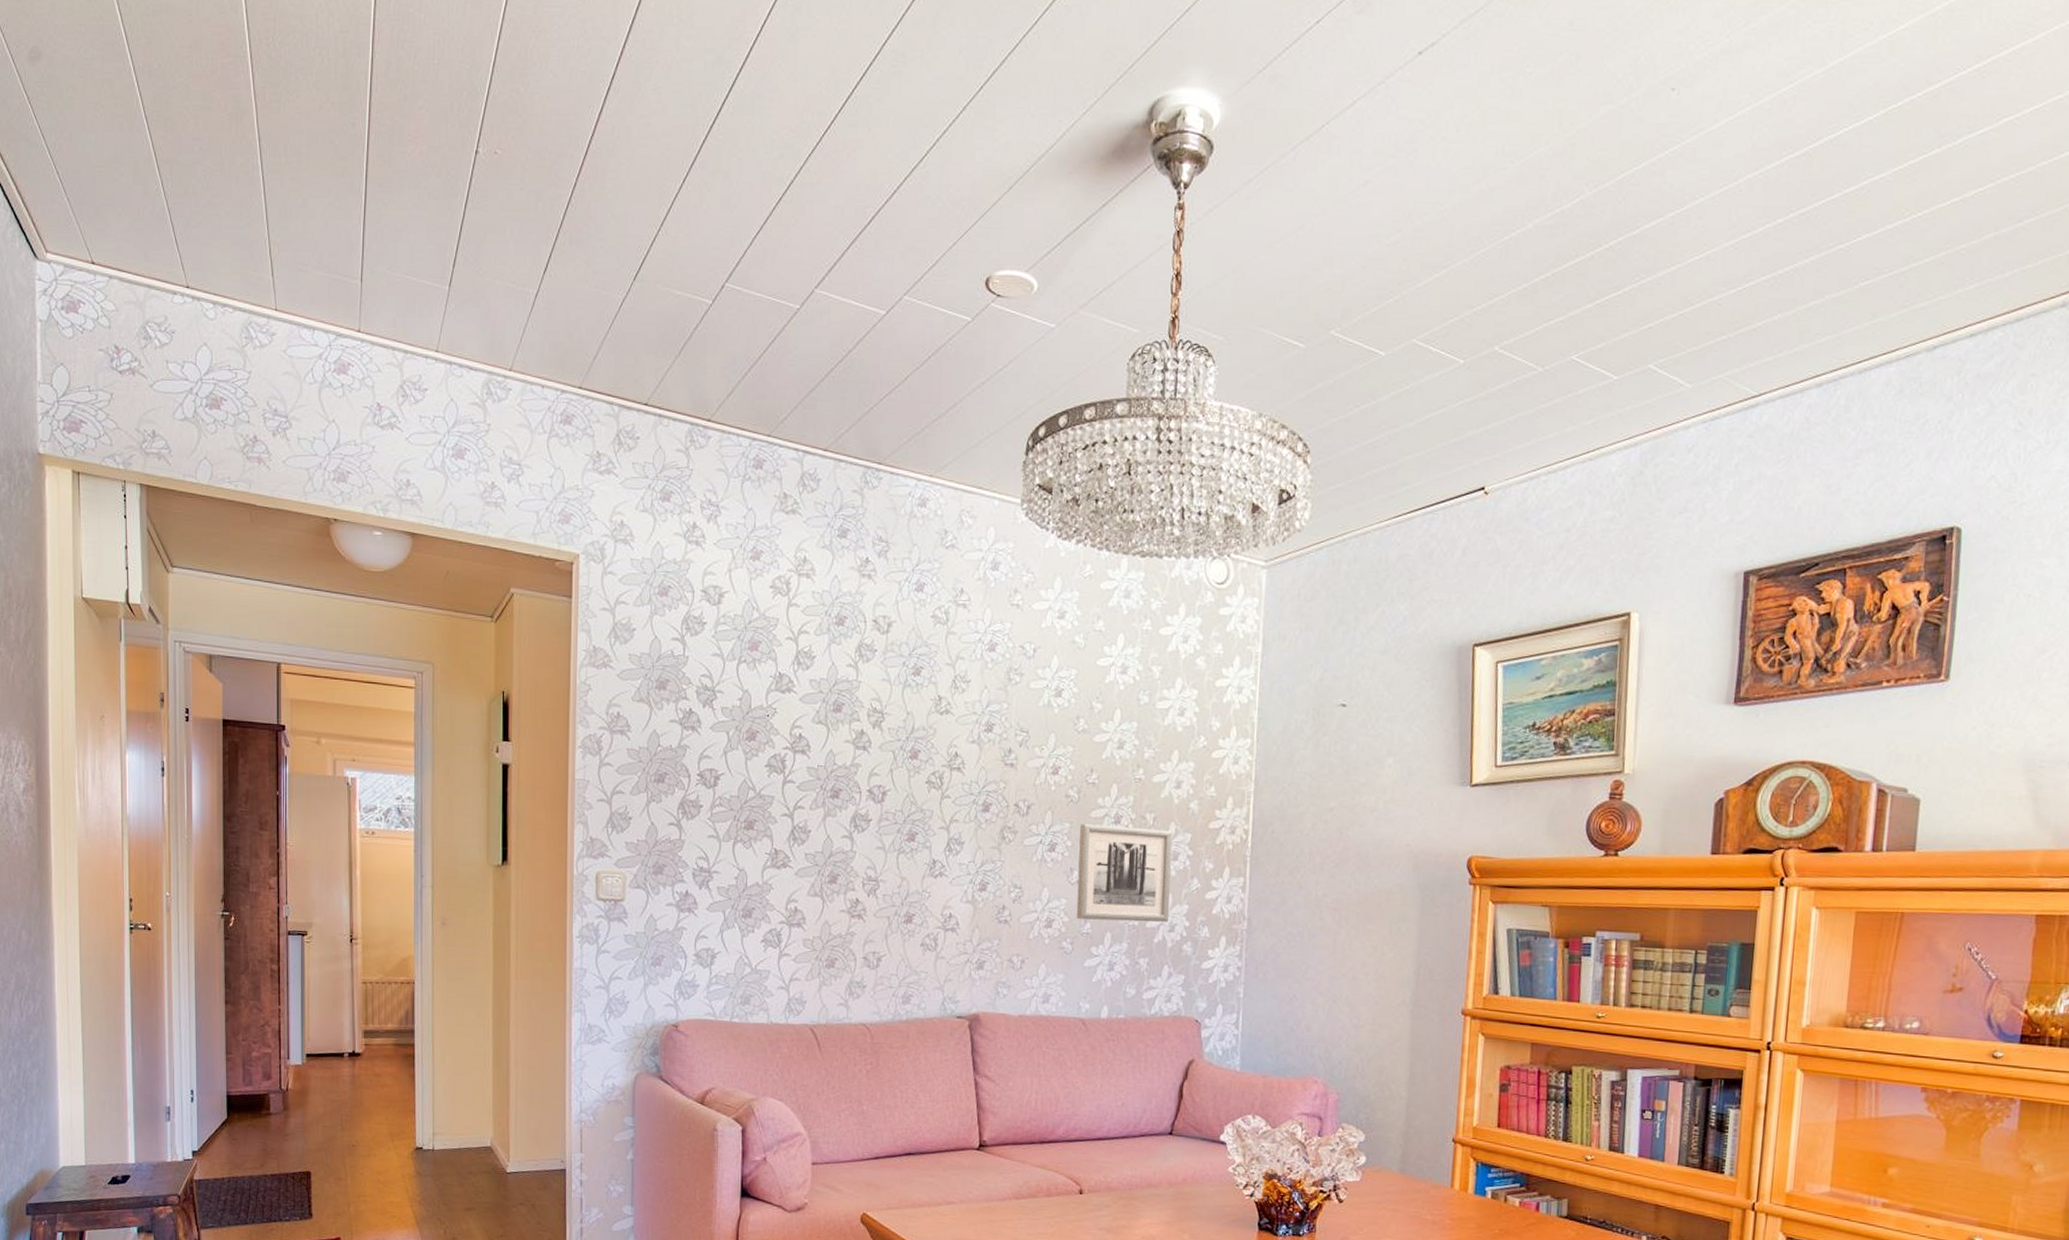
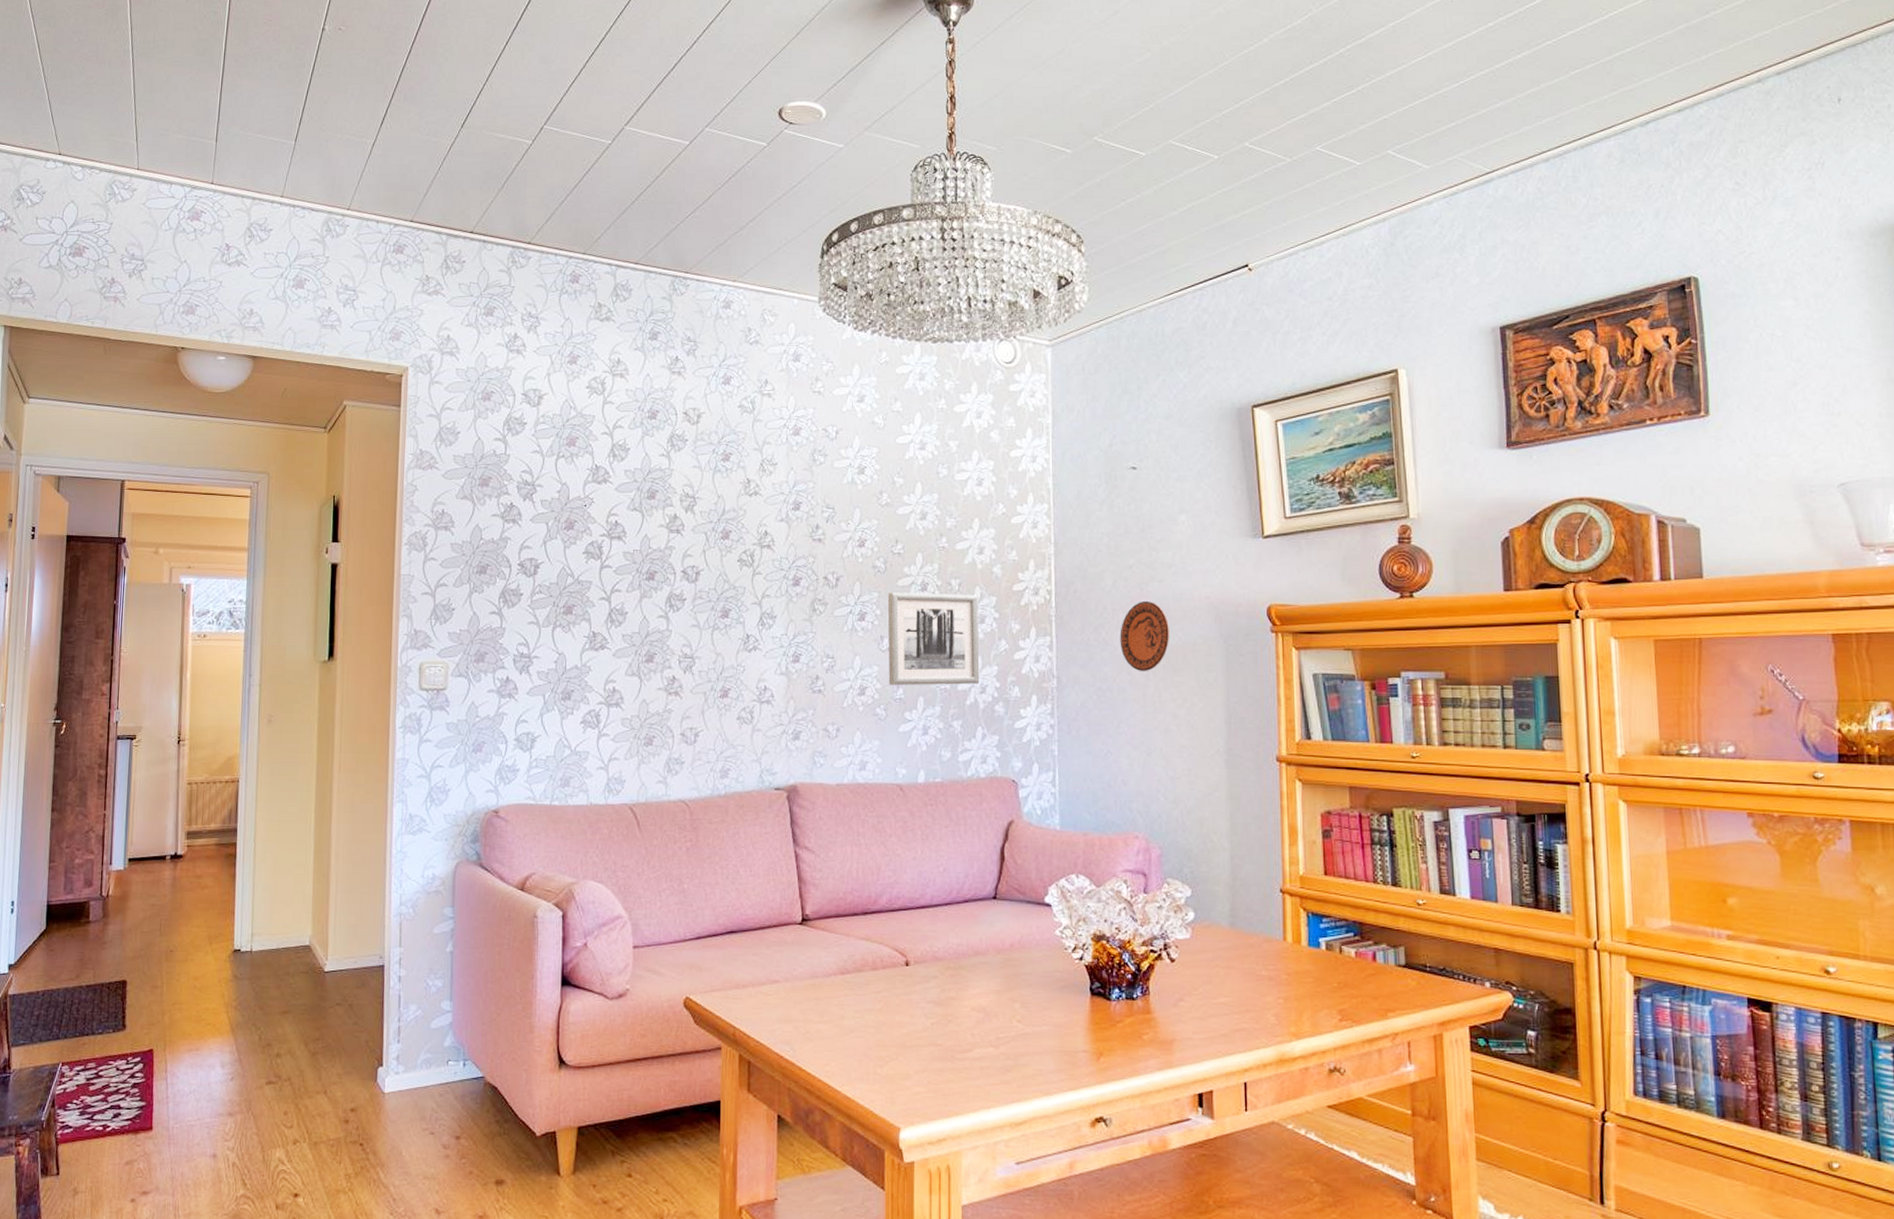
decorative plate: none [1314,845,1366,918] -> present [1120,600,1169,671]

